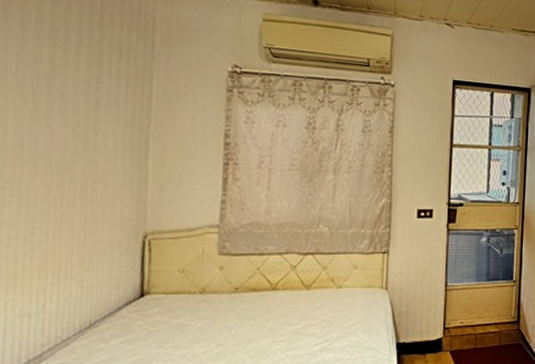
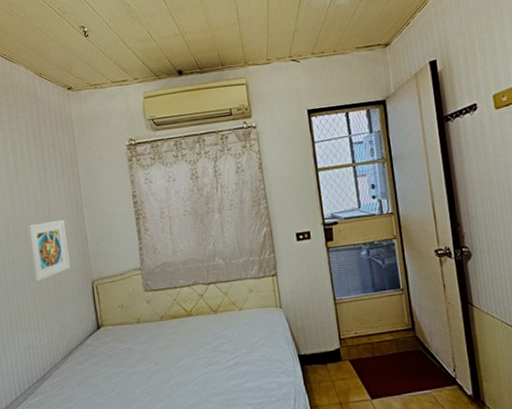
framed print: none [48,146,118,226] -> present [26,219,70,282]

